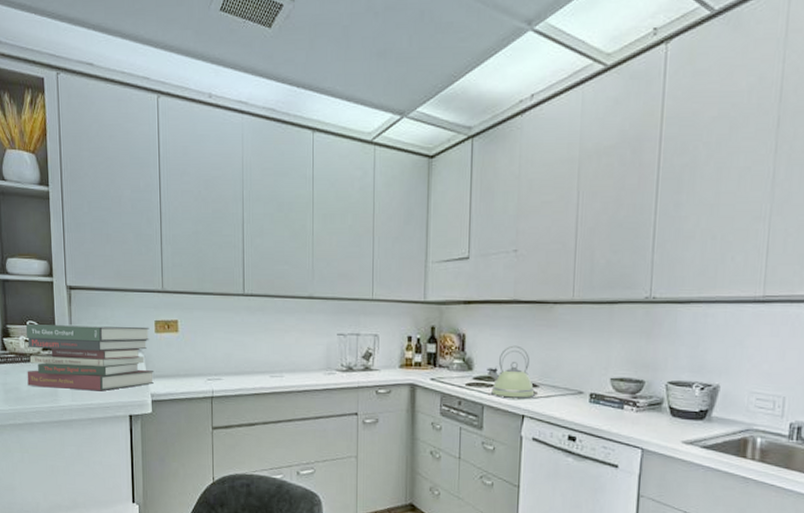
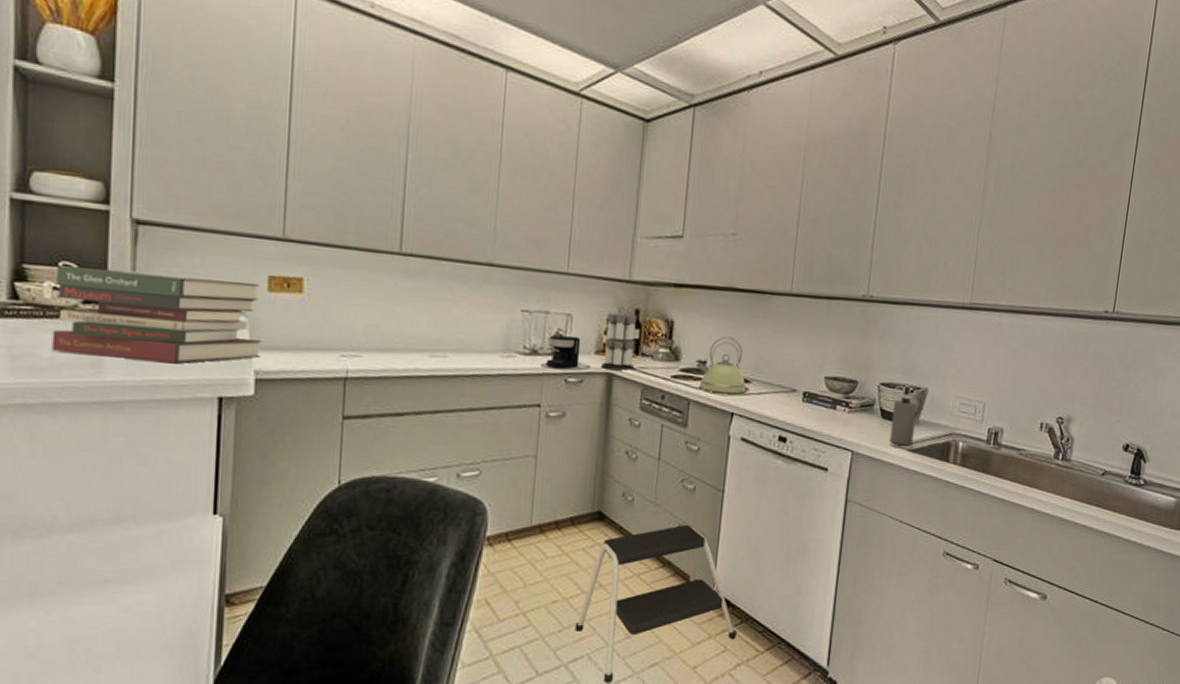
coffee maker: none [356,353,396,383] -> present [541,335,590,371]
spice rack: none [405,324,434,382] -> present [601,306,637,371]
soap dispenser: none [680,383,709,443] -> present [889,385,917,446]

